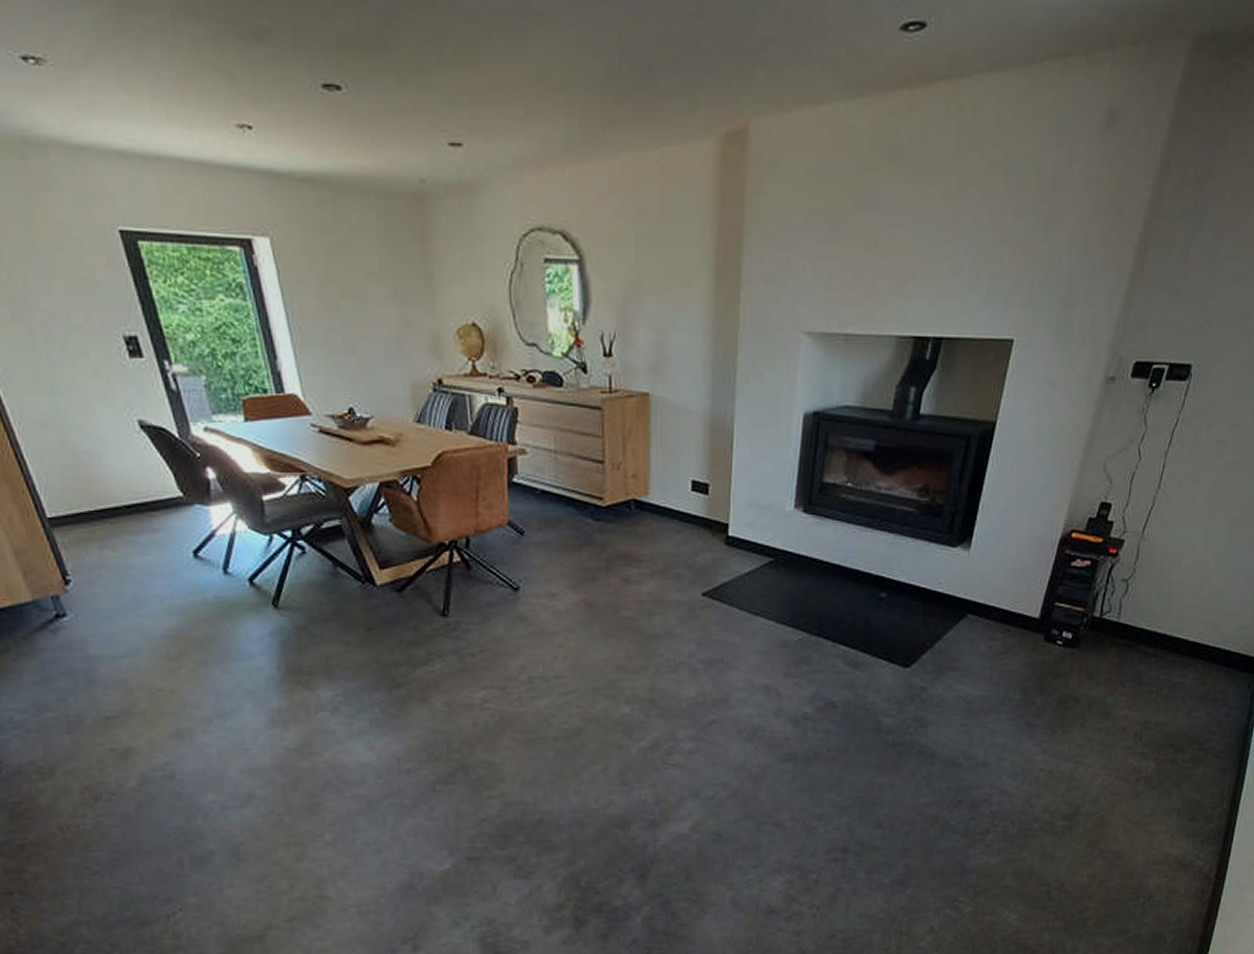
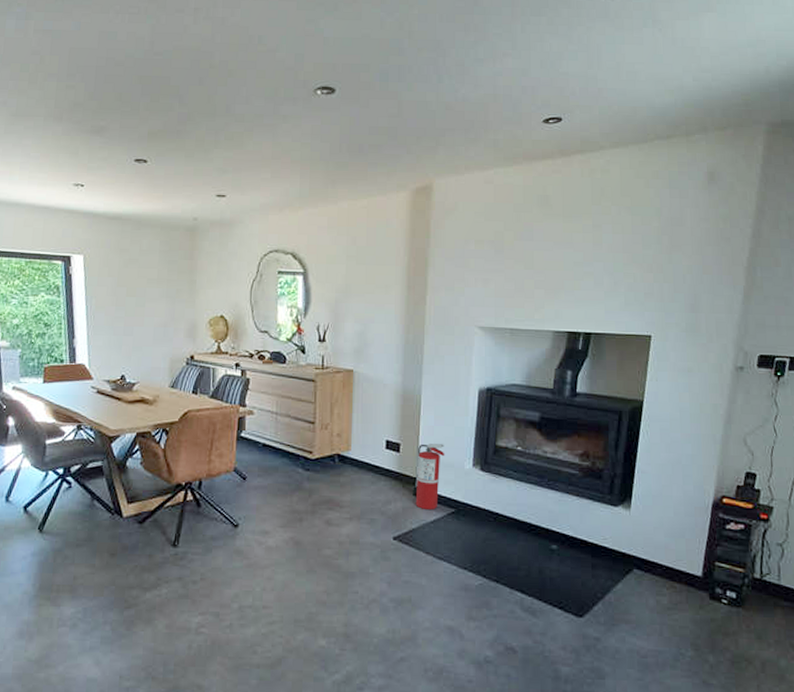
fire extinguisher: none [726,483,763,560] -> present [414,444,445,509]

